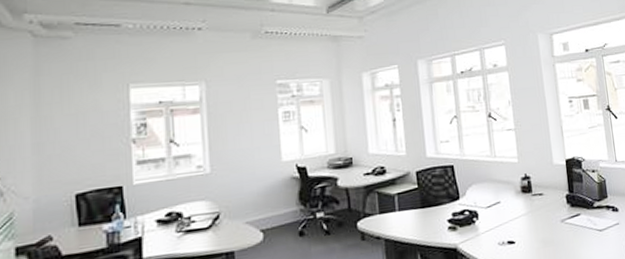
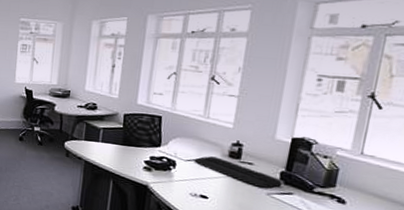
keyboard: none [493,195,570,217] -> present [194,156,282,188]

